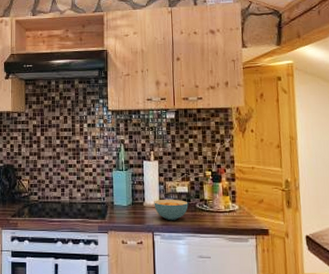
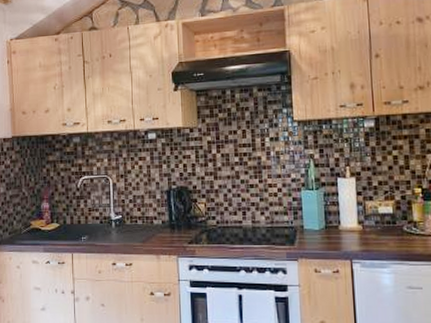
cereal bowl: present [154,199,189,221] -> none [351,221,394,247]

